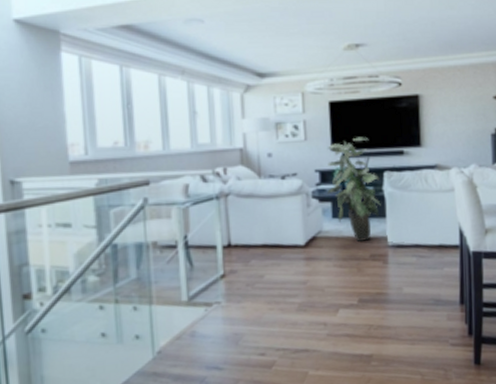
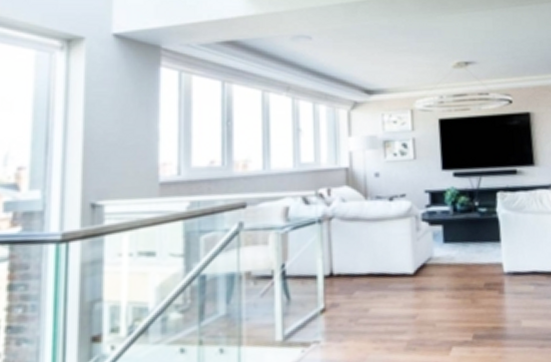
indoor plant: present [327,137,381,241] -> none [438,155,495,269]

